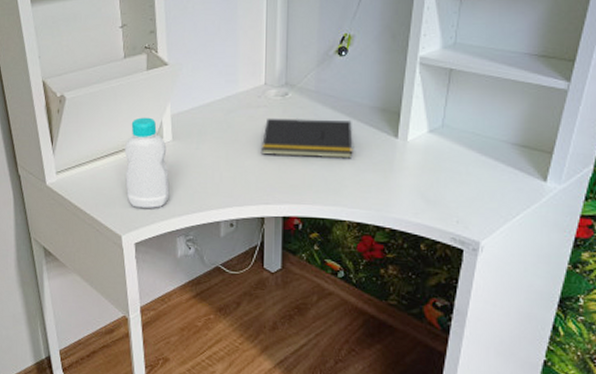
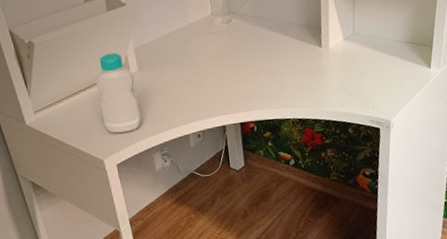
notepad: present [262,118,353,159] -> none [215,37,289,74]

